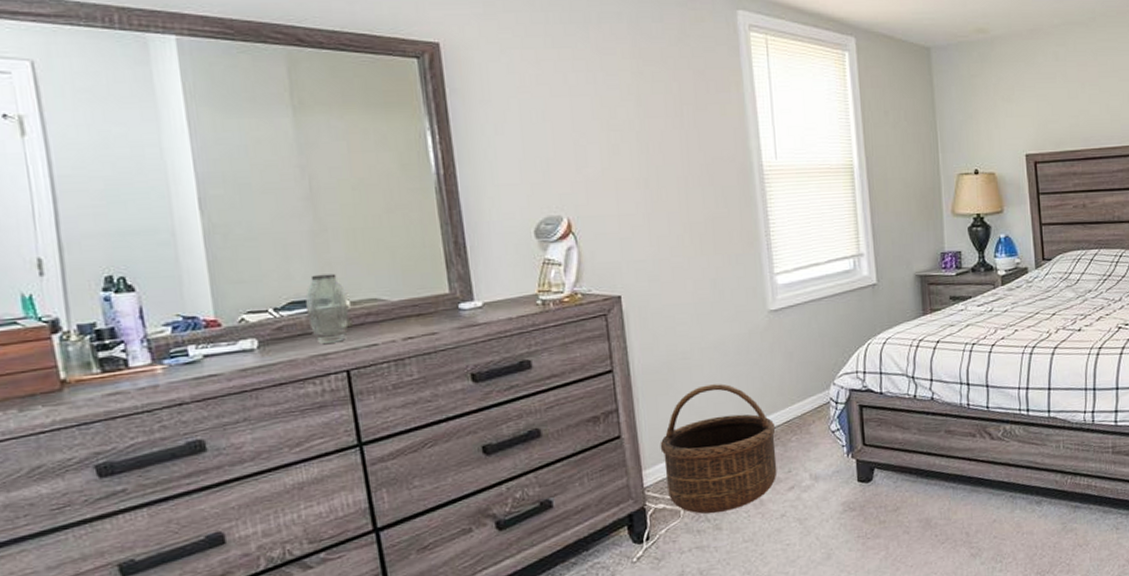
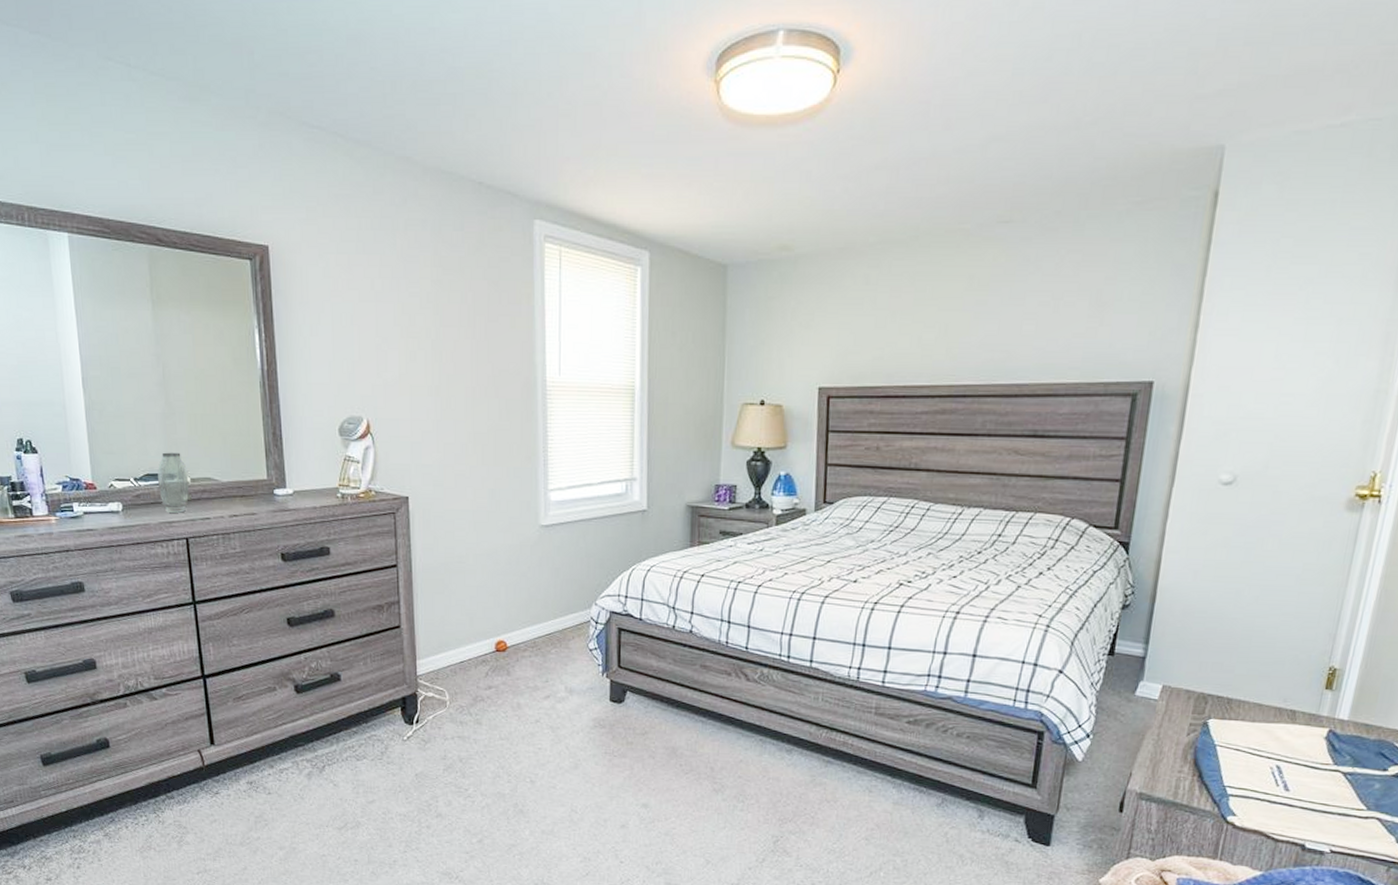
basket: present [660,384,778,514] -> none [433,589,537,709]

